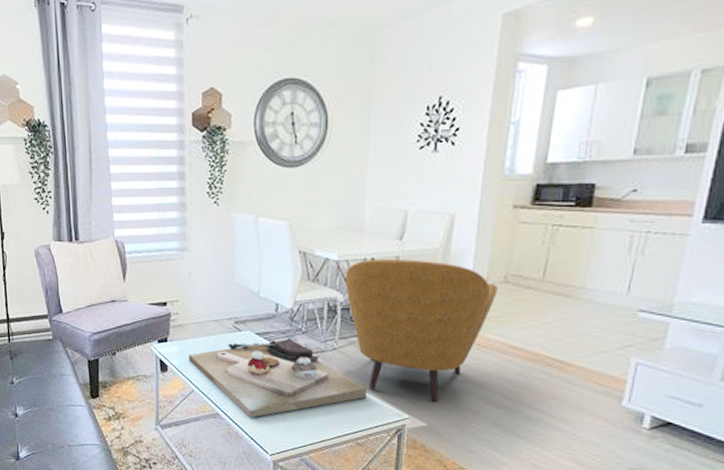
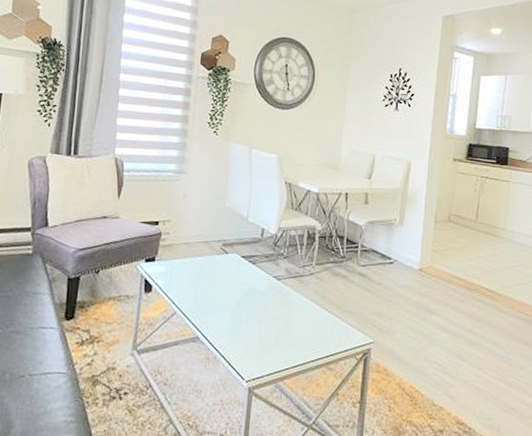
decorative tray: present [189,337,367,418] -> none [174,261,338,342]
armchair: present [345,260,498,402] -> none [323,194,444,326]

